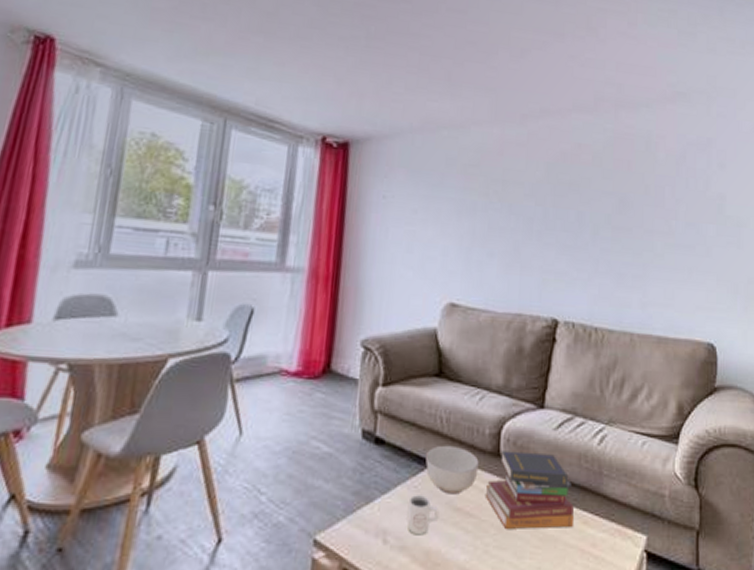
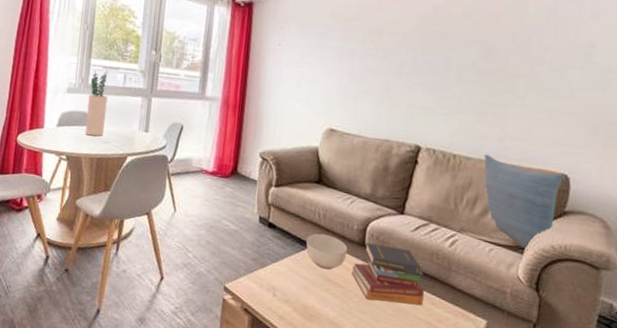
vase: none [100,231,142,332] -> present [85,69,108,137]
mug: present [407,495,440,536] -> none [290,266,315,295]
pillow: none [628,325,710,439] -> present [483,154,564,251]

